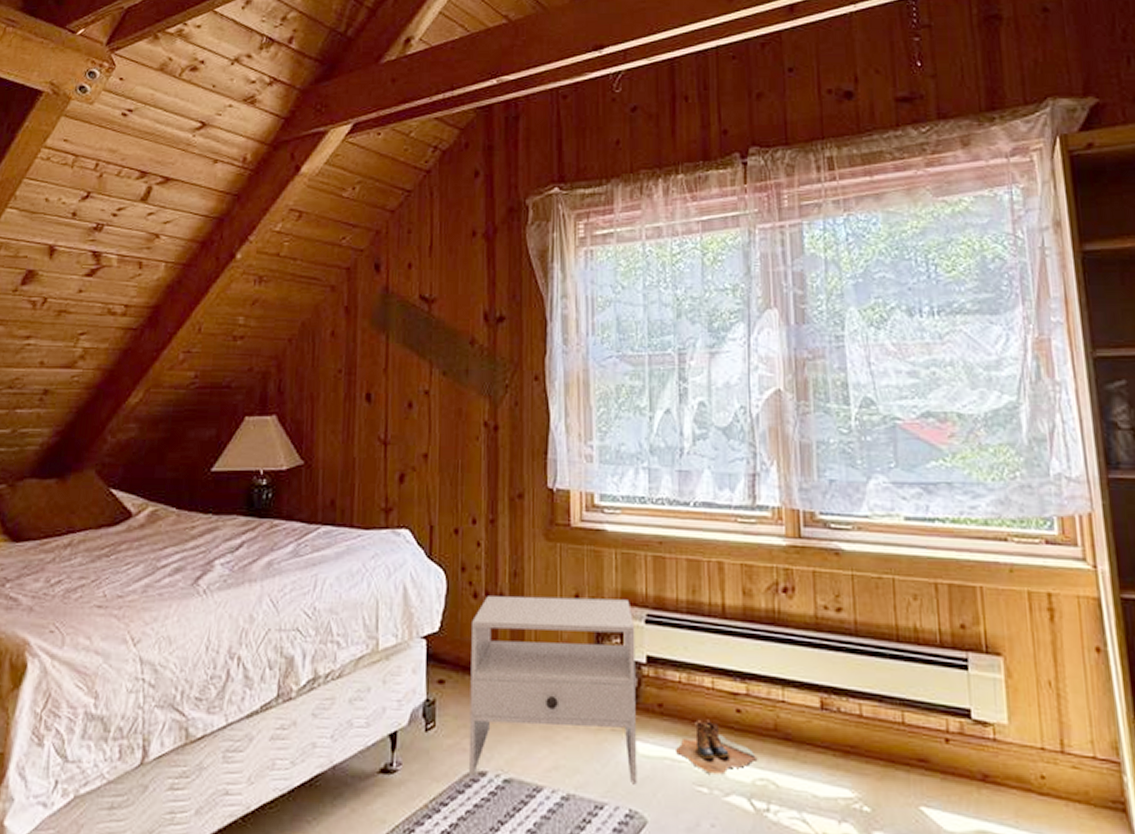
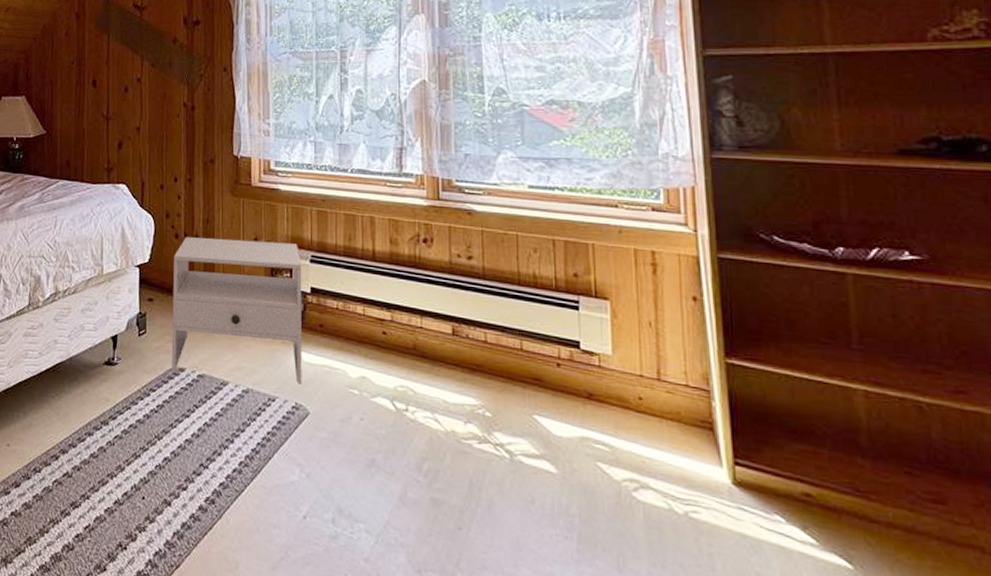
boots: present [676,719,758,775] -> none [333,338,400,381]

